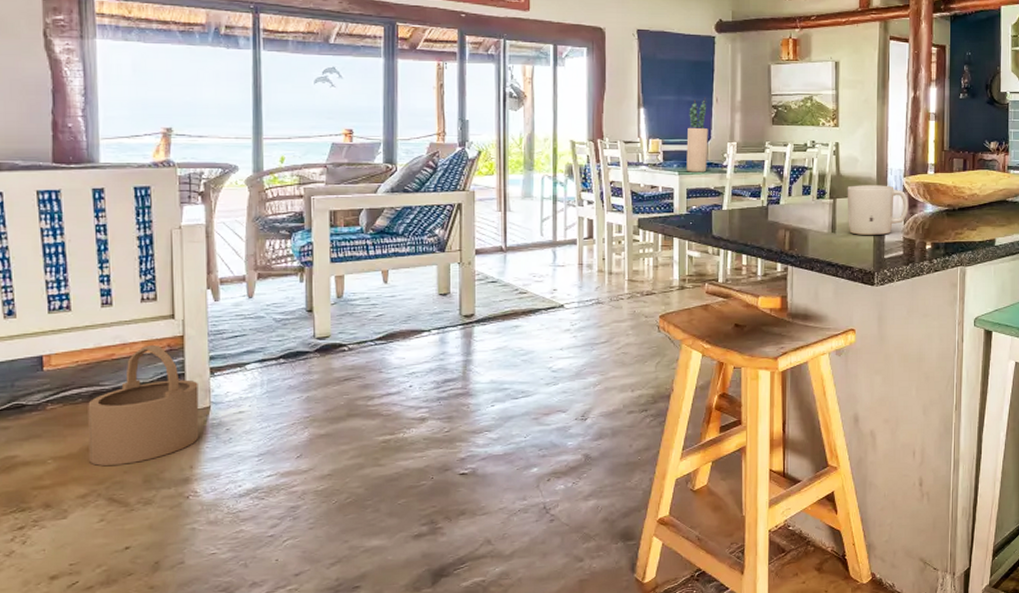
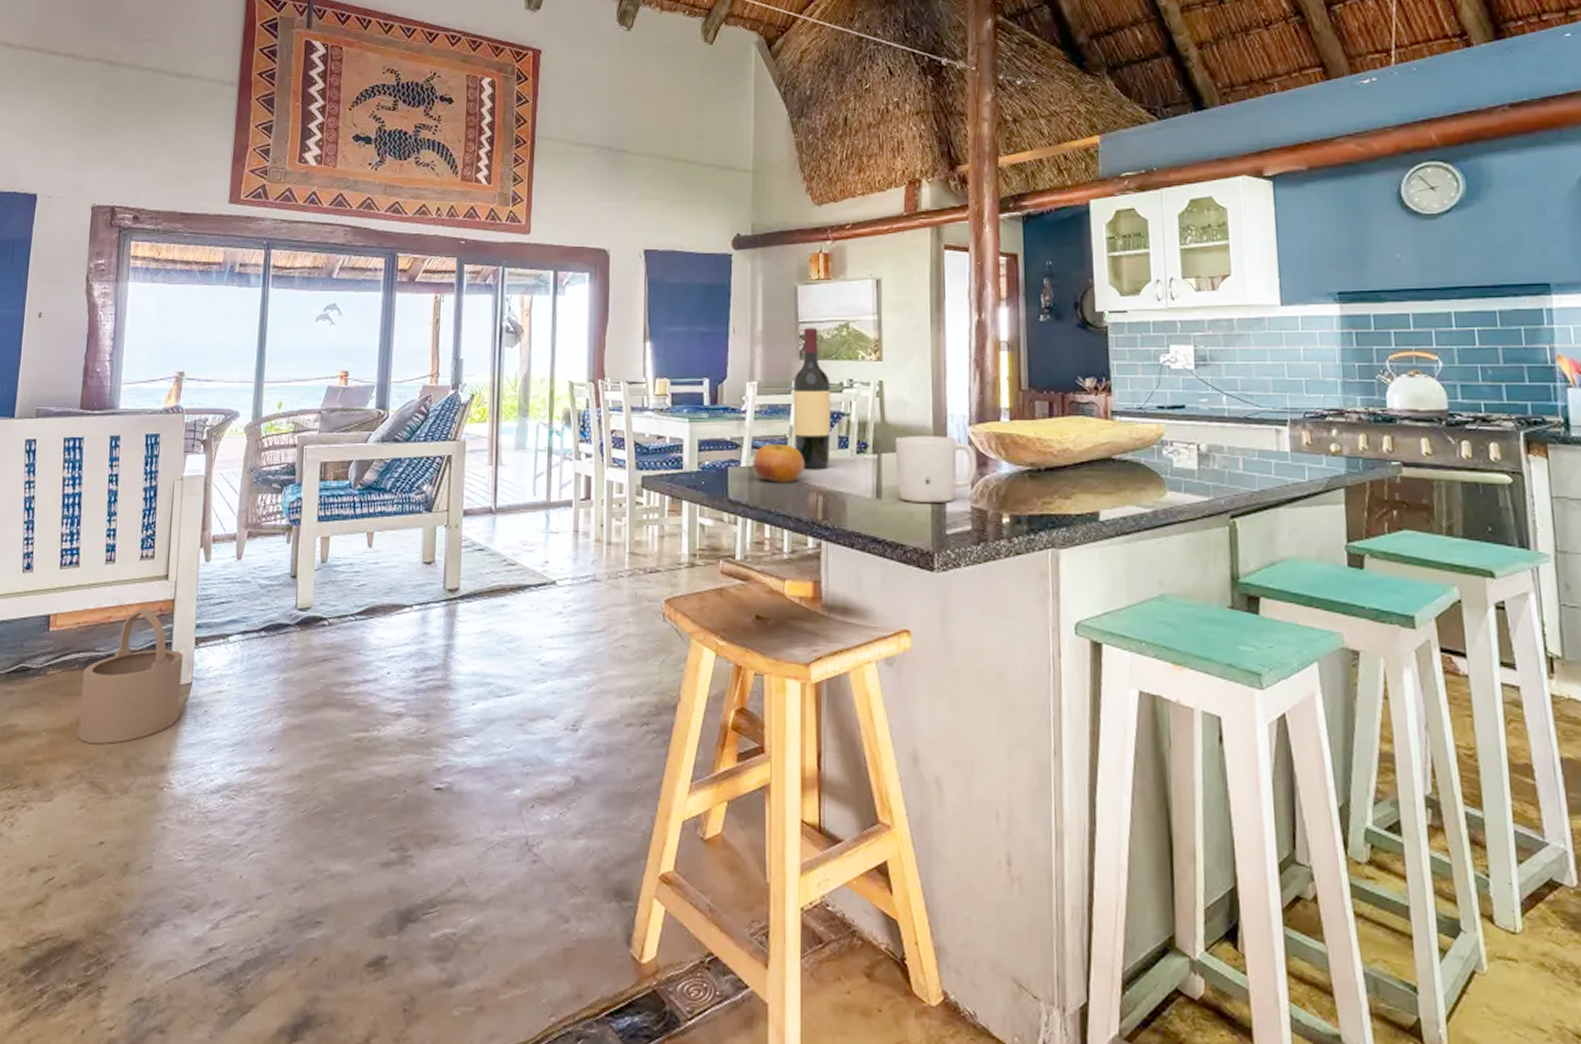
vase: present [686,97,708,172] -> none [698,327,724,419]
fruit: none [733,191,776,222] -> present [753,443,805,483]
wine bottle: none [766,99,797,212] -> present [792,328,831,470]

